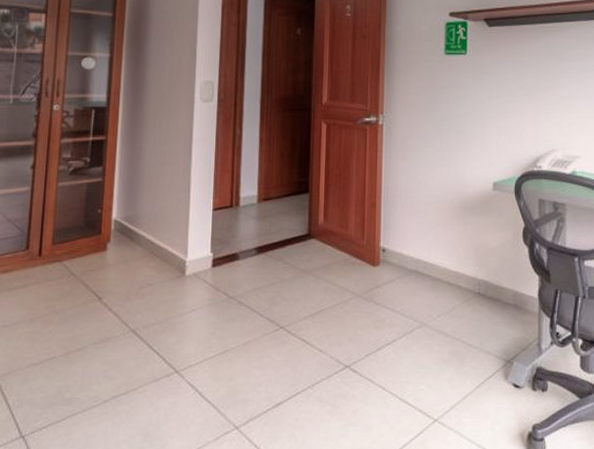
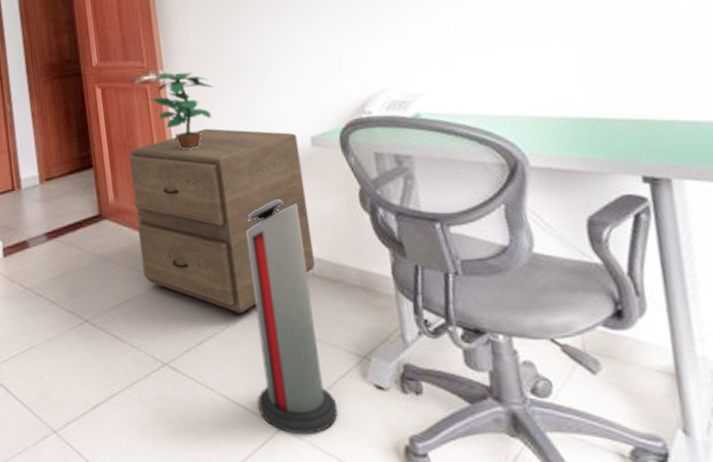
filing cabinet: none [340,167,483,325] -> present [129,128,316,315]
potted plant: none [366,116,423,184] -> present [148,72,213,150]
air purifier: none [419,230,483,425] -> present [245,198,339,435]

